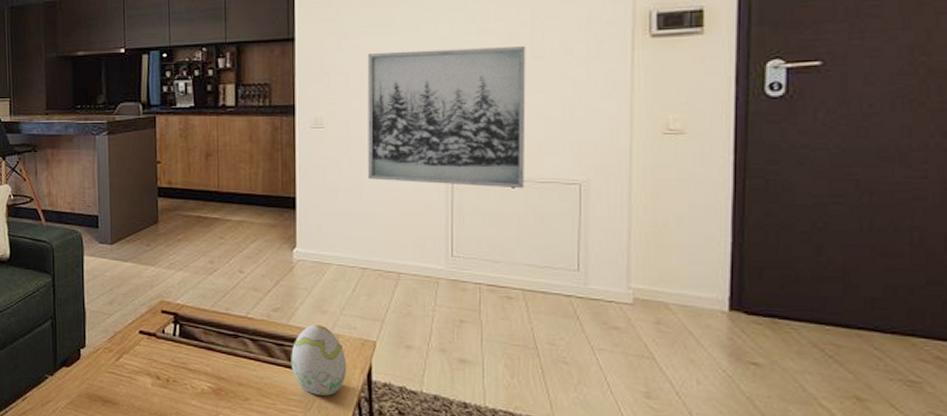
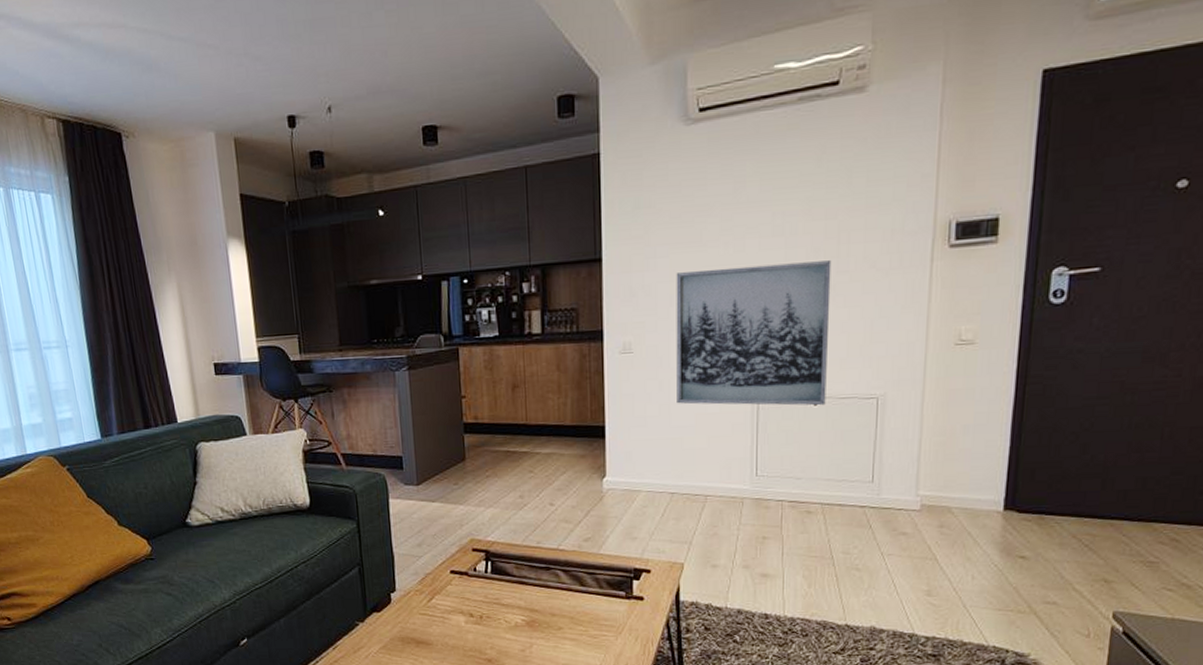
decorative egg: present [291,324,347,396] -> none [602,551,657,619]

